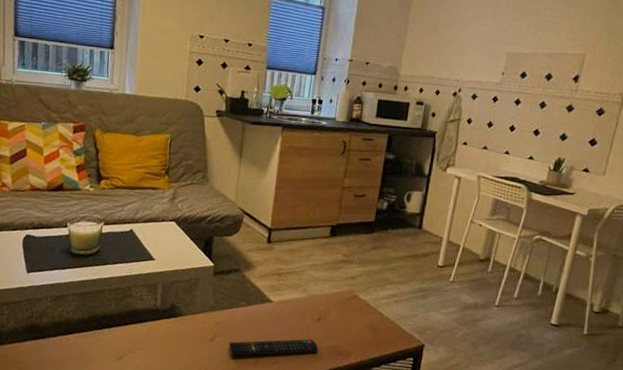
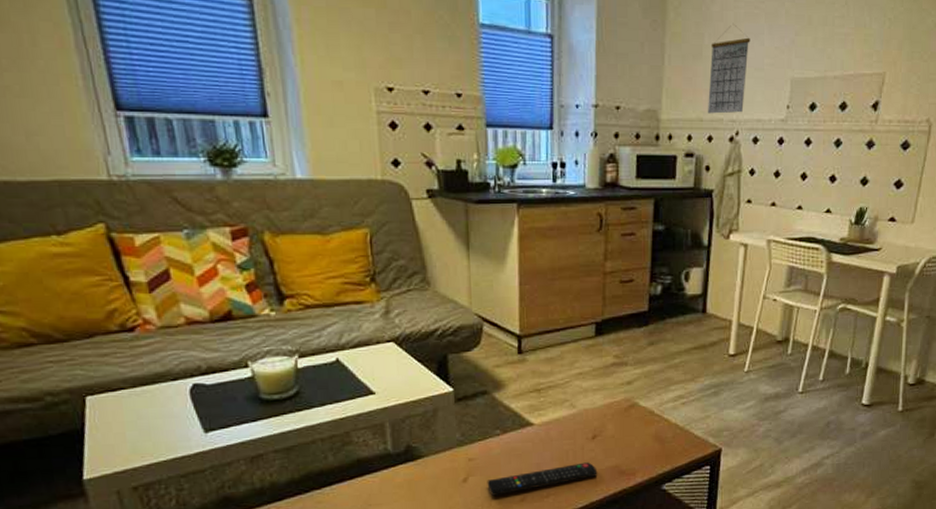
calendar: none [437,9,476,75] -> present [707,24,750,114]

